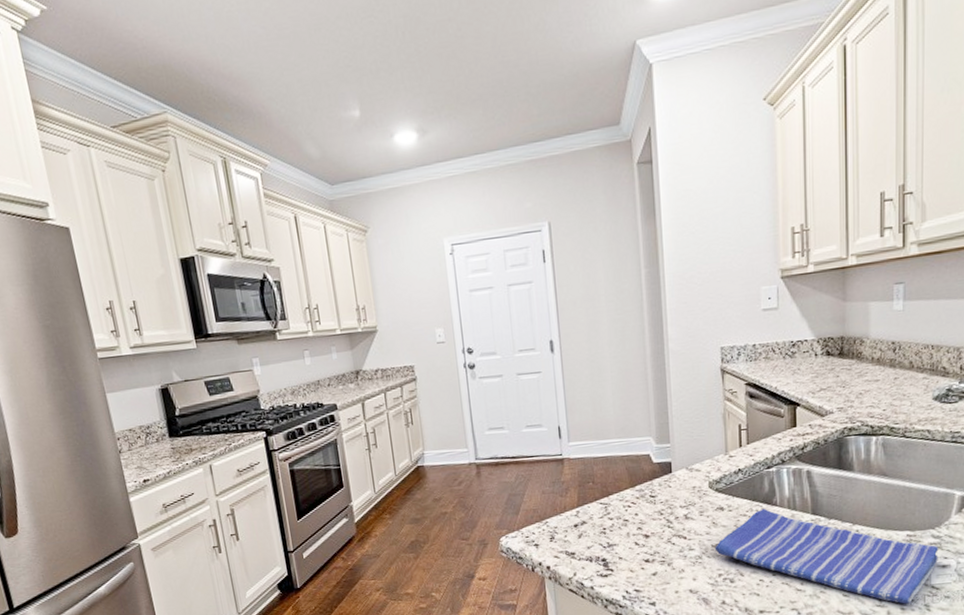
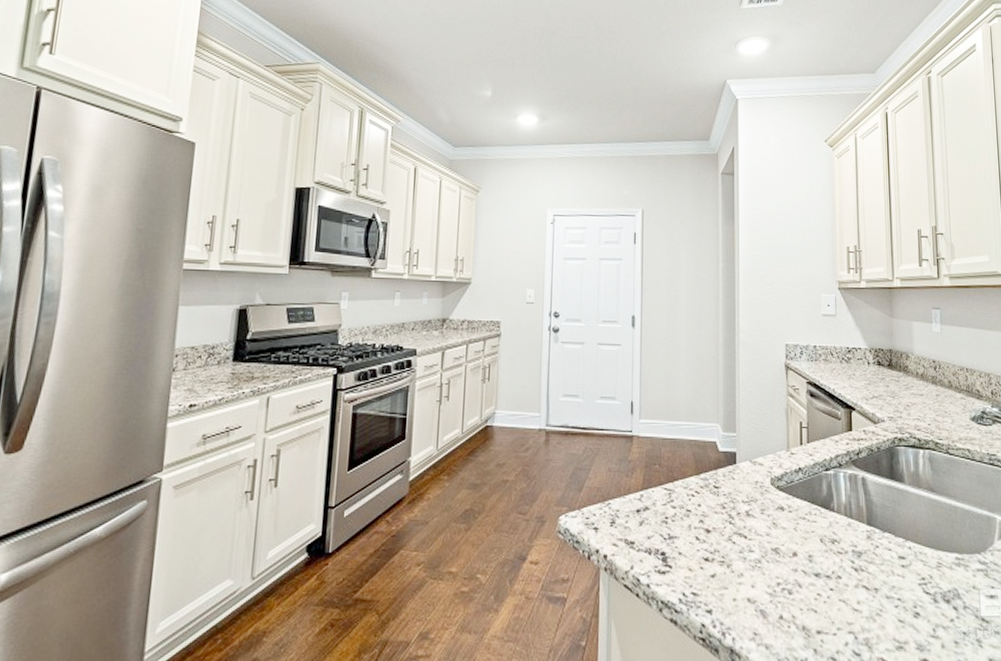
dish towel: present [714,508,938,604] -> none [774,512,986,637]

